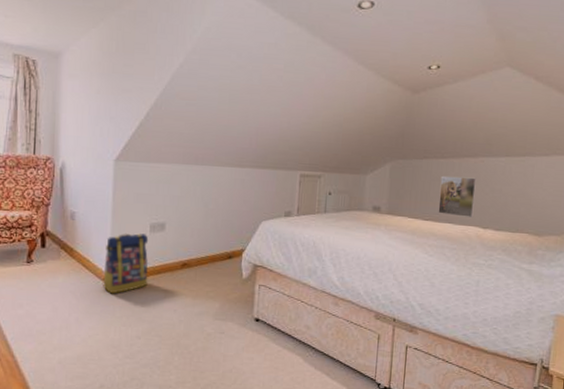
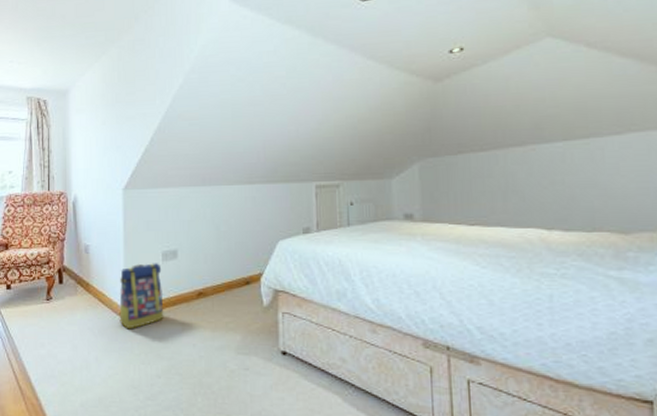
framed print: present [438,175,477,217] -> none [483,170,532,218]

